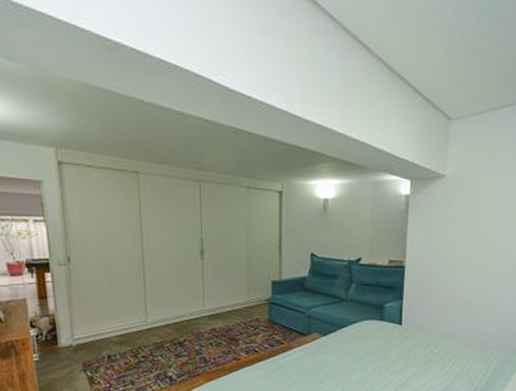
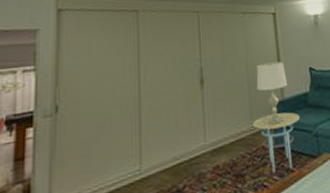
side table: none [249,292,296,342] -> present [253,112,301,173]
lamp: none [256,242,287,301] -> present [256,61,288,125]

